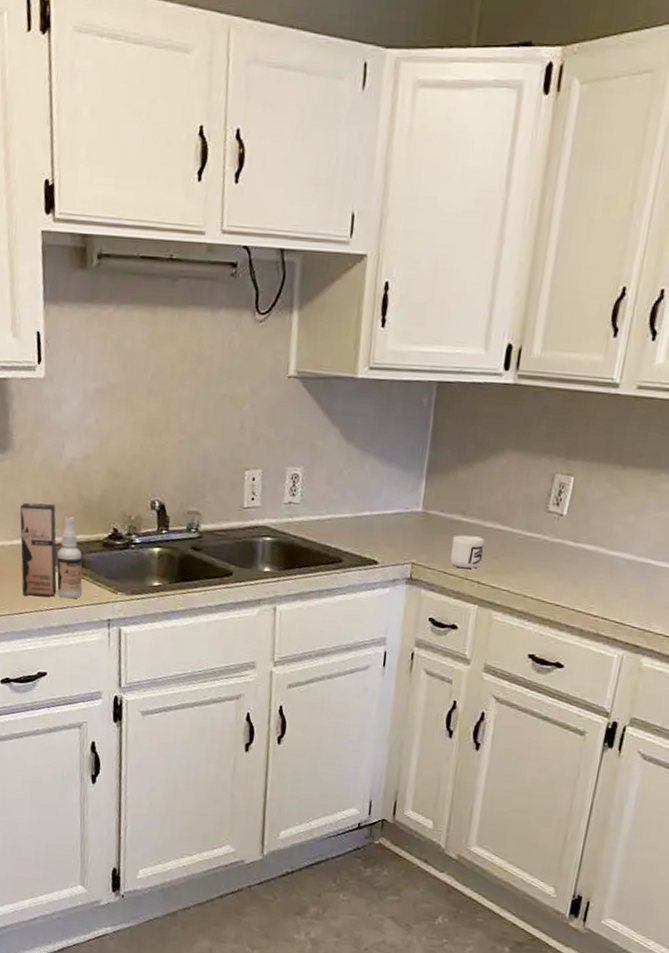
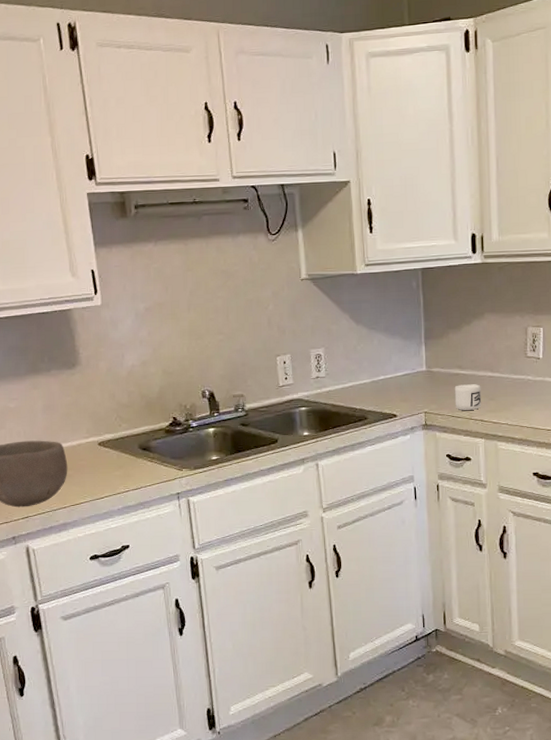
spray bottle: present [19,502,83,599] -> none [91,404,152,482]

